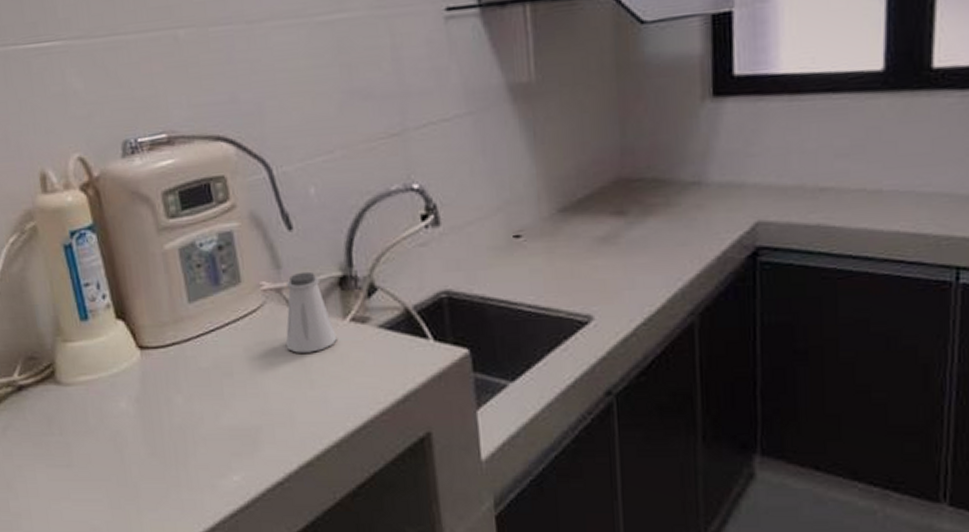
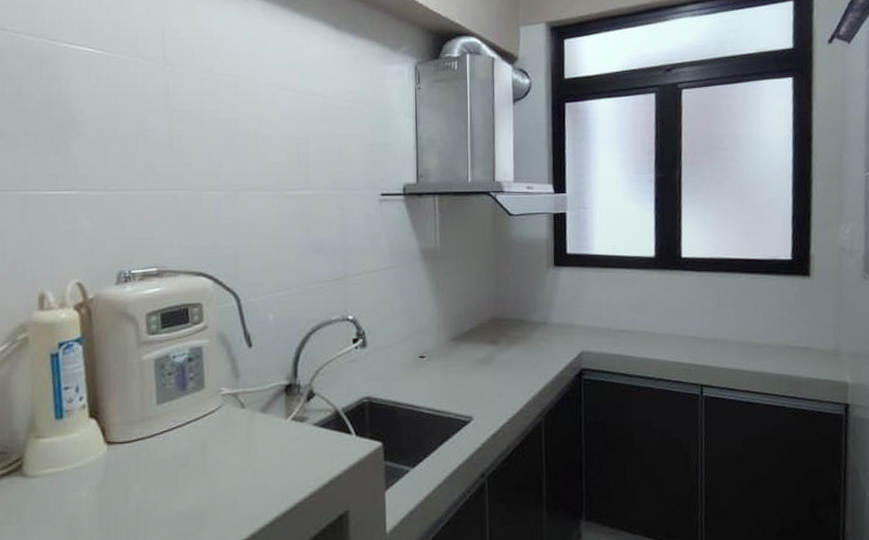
saltshaker: present [285,271,337,353] -> none [236,380,279,447]

